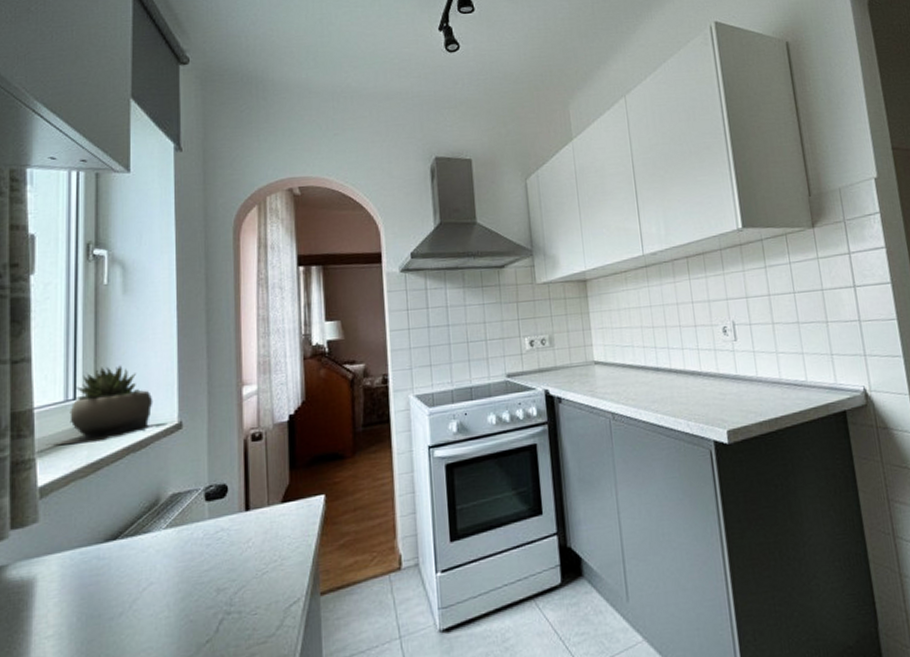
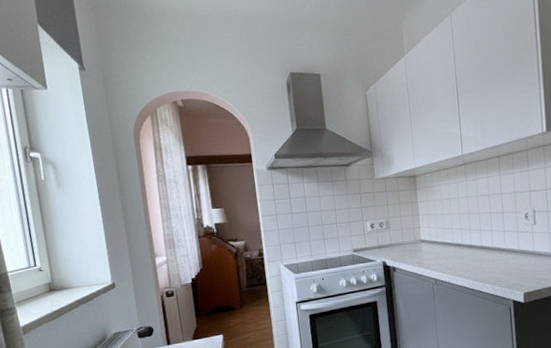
succulent plant: present [45,365,166,446] -> none [20,241,104,299]

